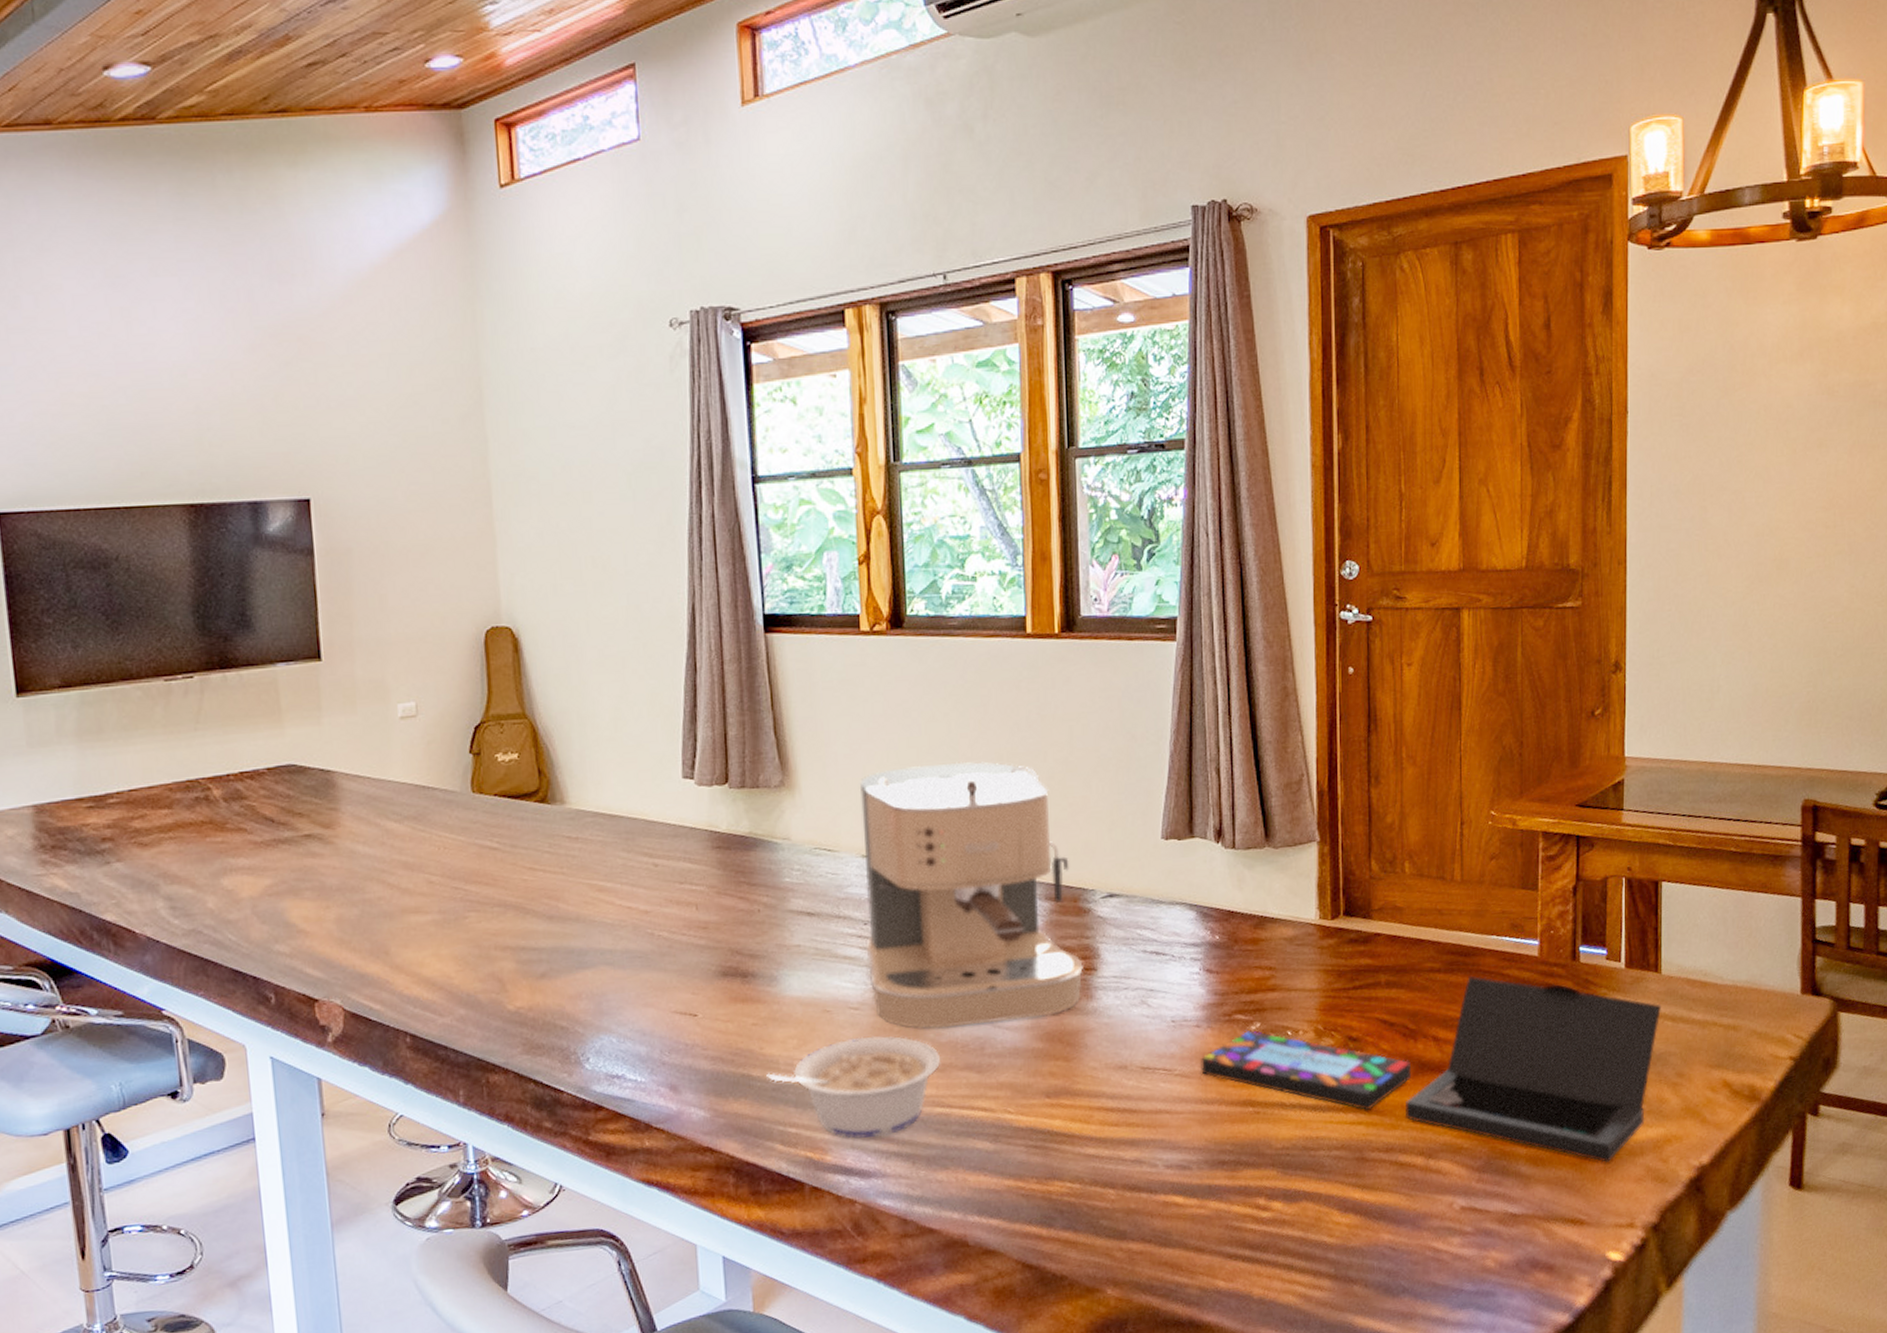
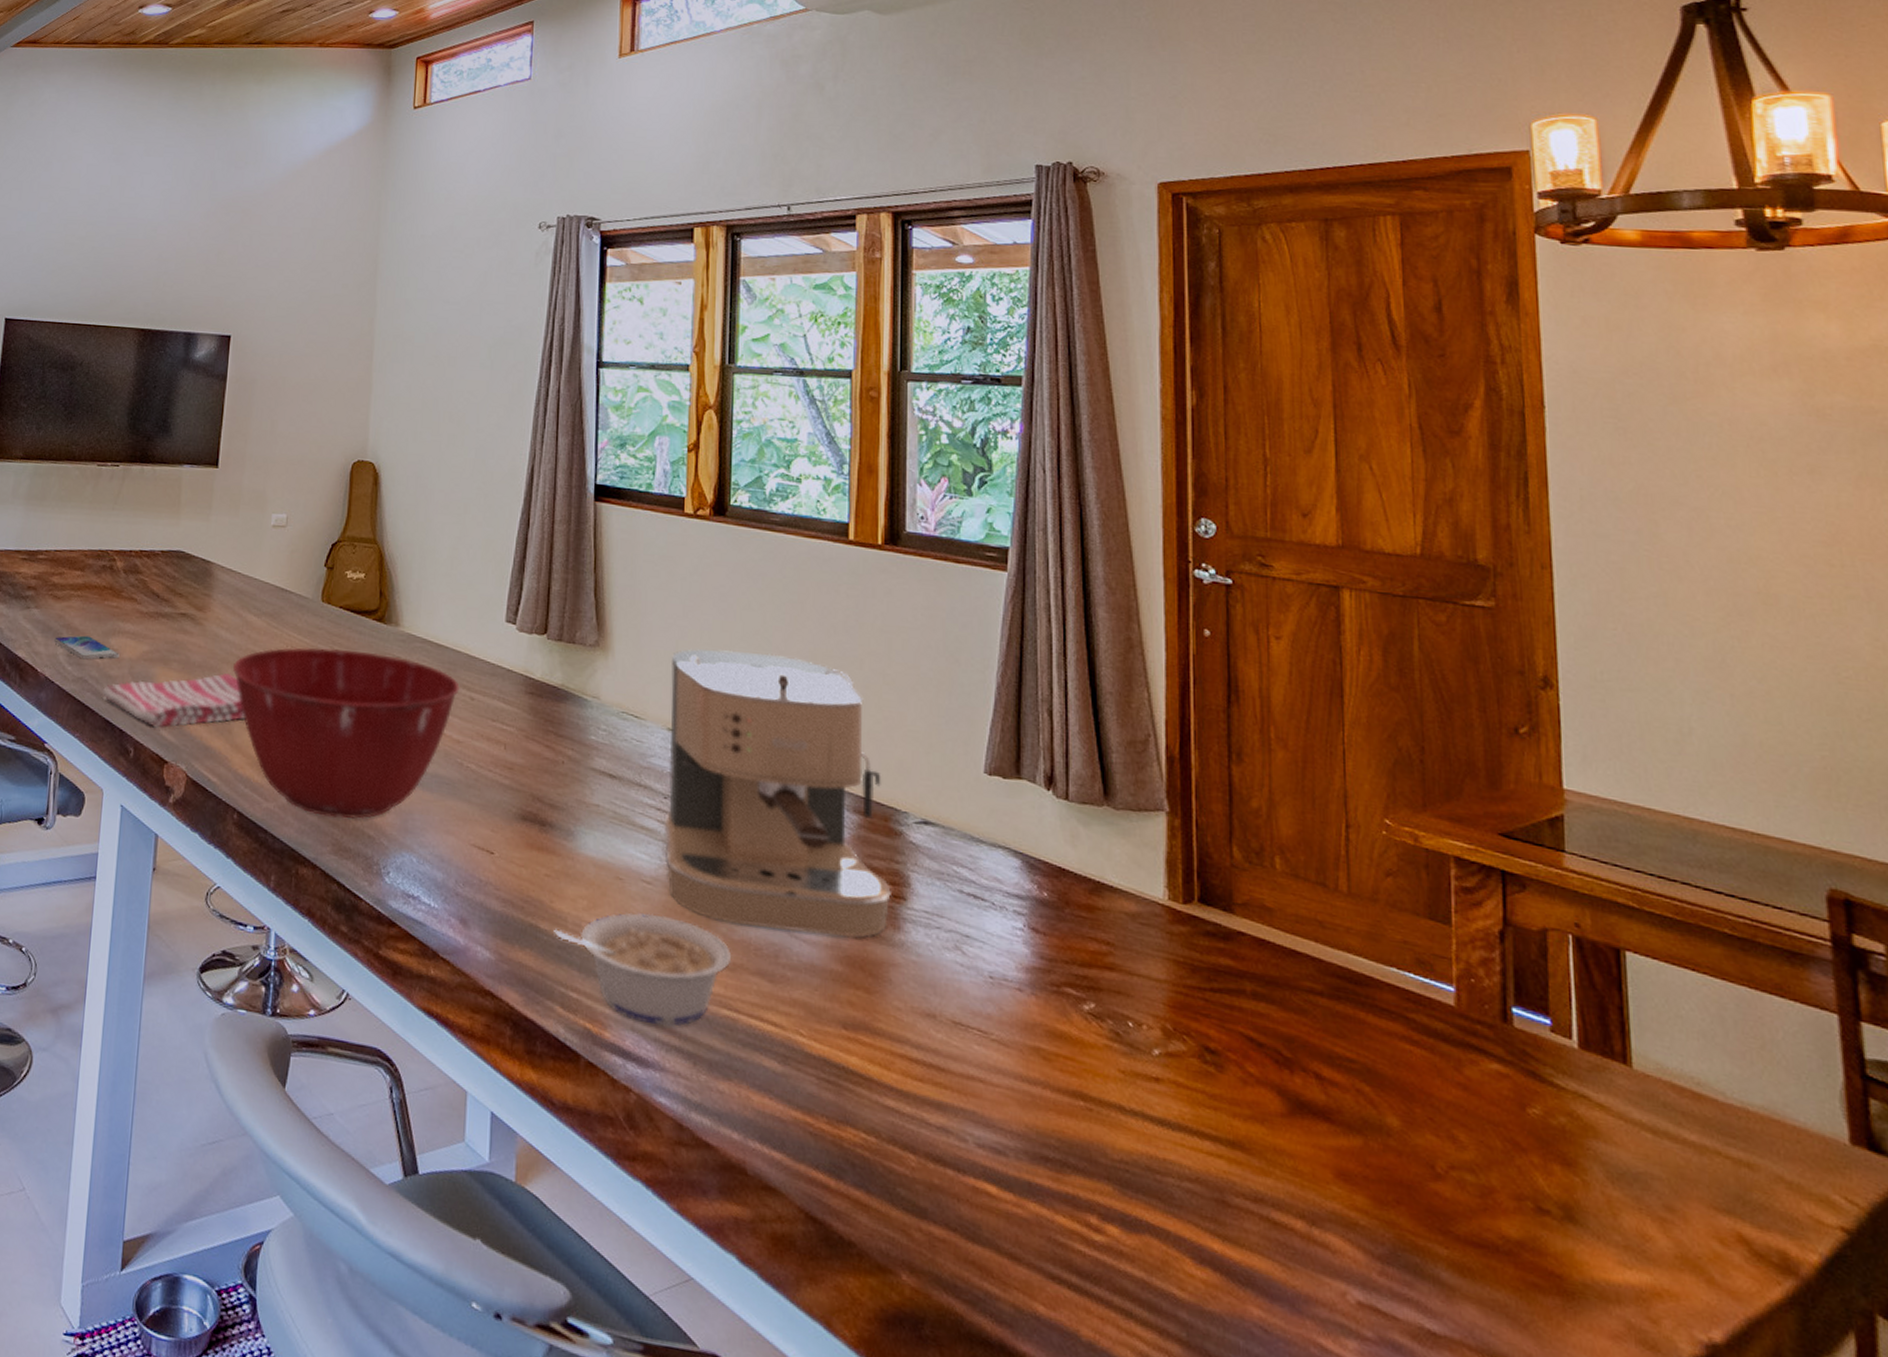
smartphone: none [148,881,237,909] -> present [53,635,120,660]
dish towel: none [222,891,402,967] -> present [101,673,245,729]
mixing bowl: none [379,836,641,1019] -> present [233,647,460,819]
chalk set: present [1201,975,1661,1163] -> none [1022,1009,1635,1302]

